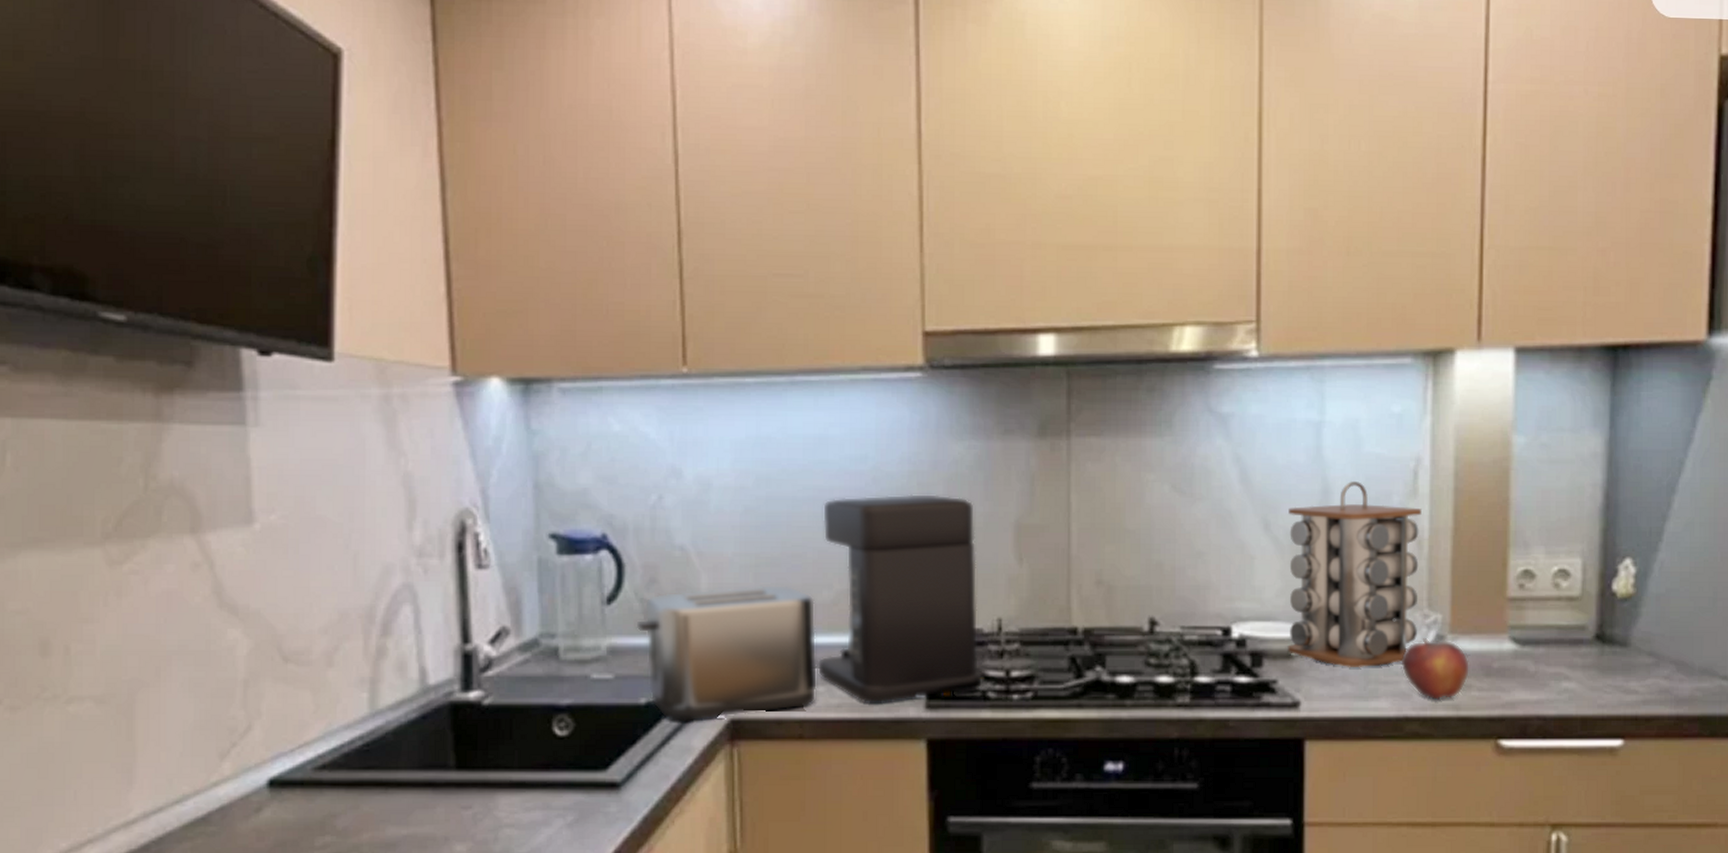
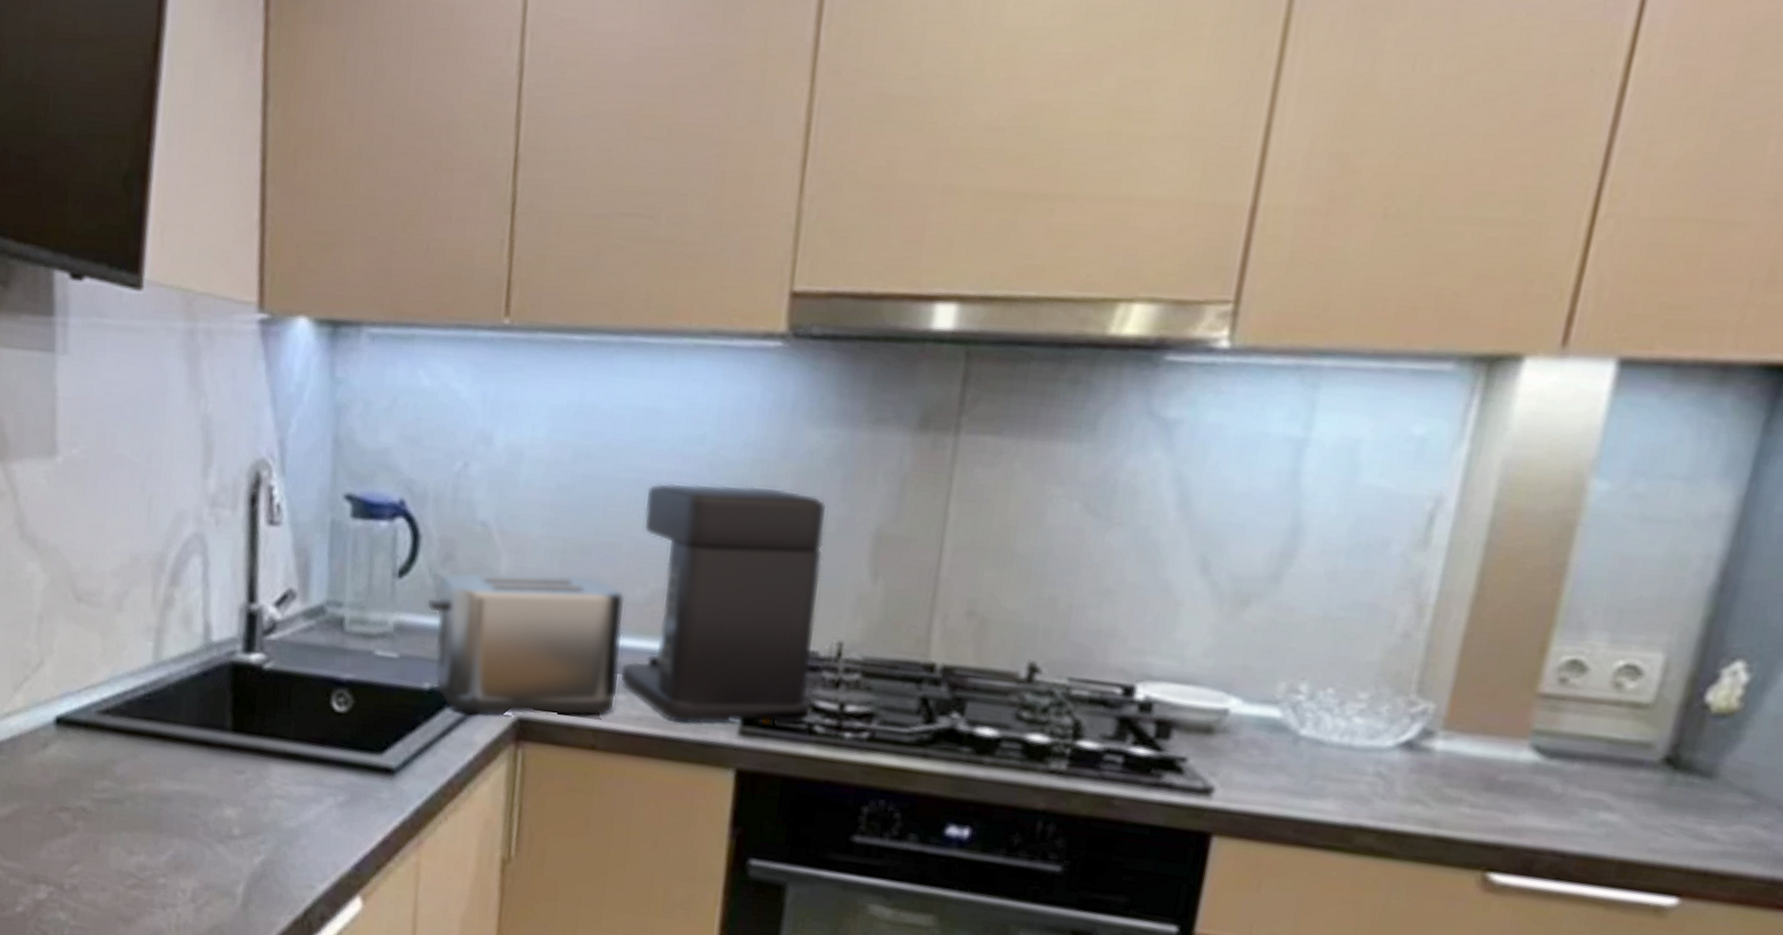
spice rack: present [1287,480,1422,667] -> none [1207,519,1432,760]
fruit: present [1401,638,1470,700] -> none [1363,731,1465,812]

